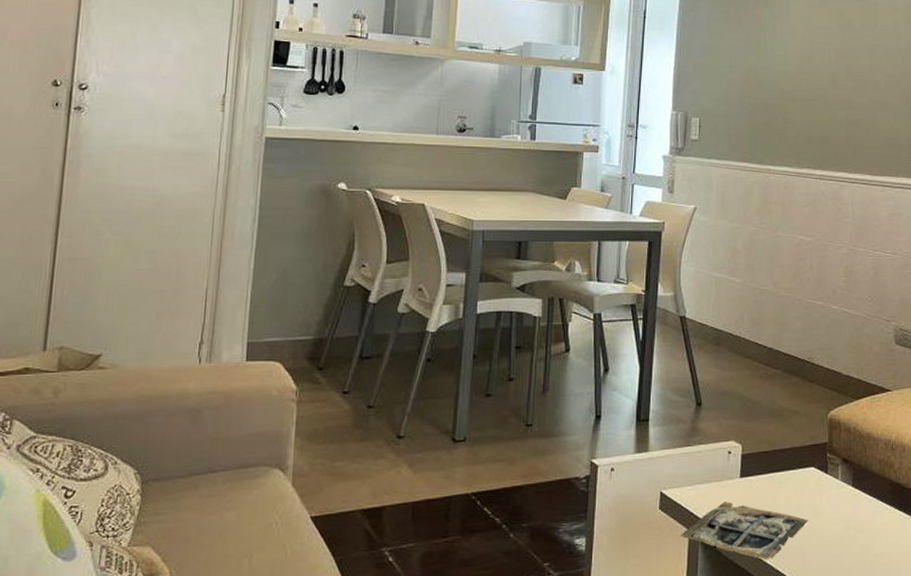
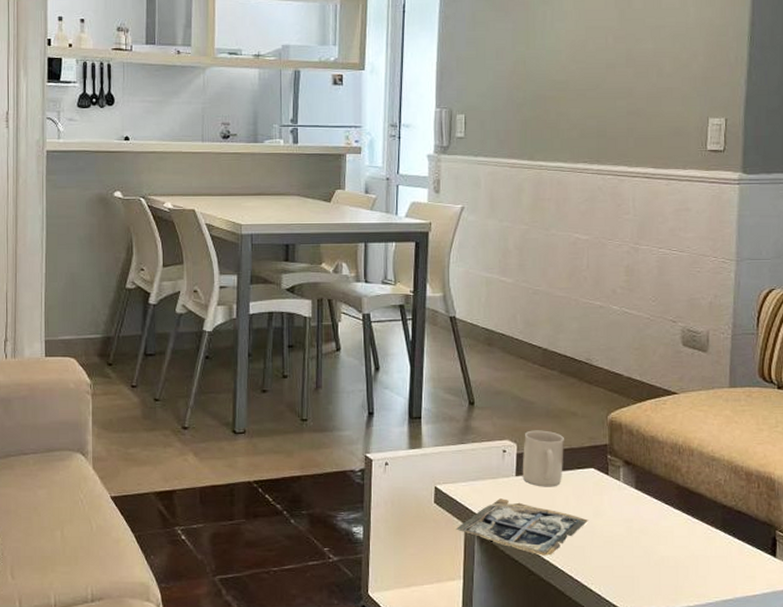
mug: none [746,430,788,488] -> present [522,430,565,487]

